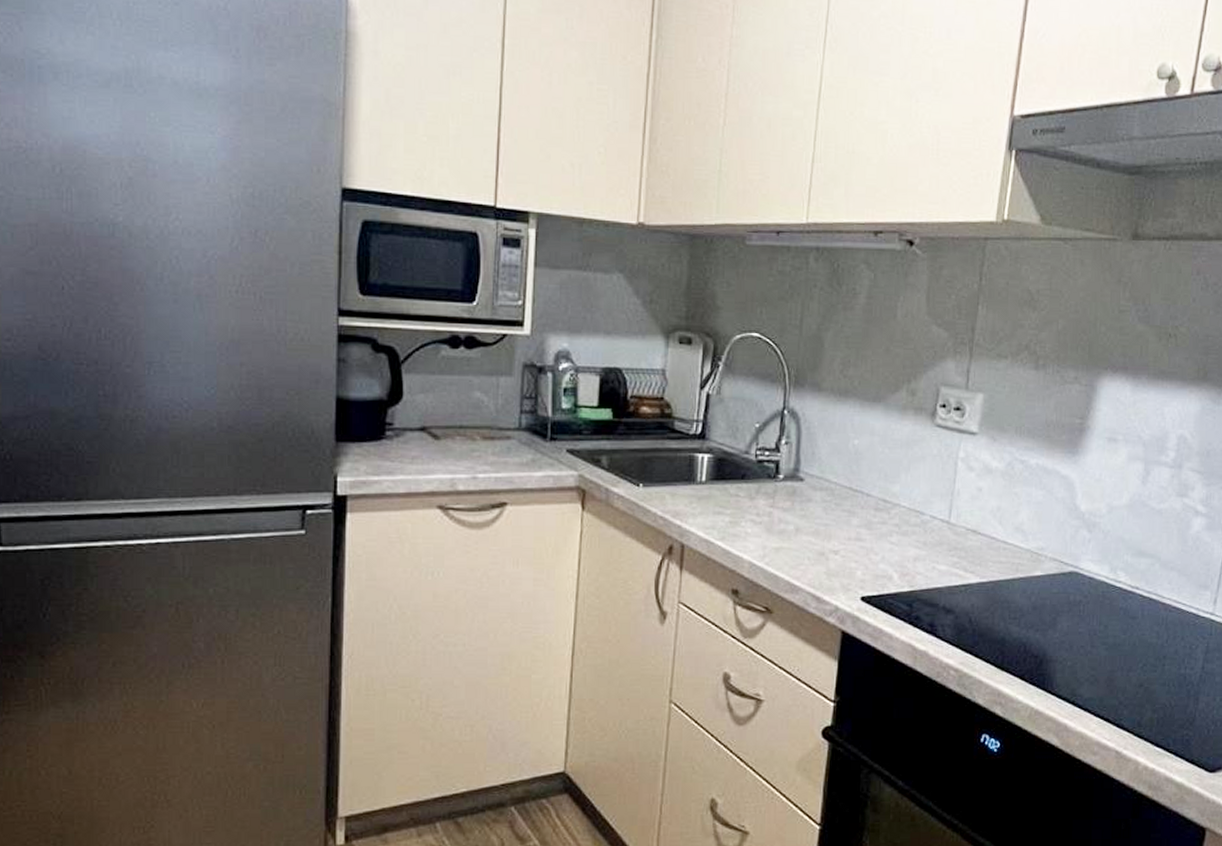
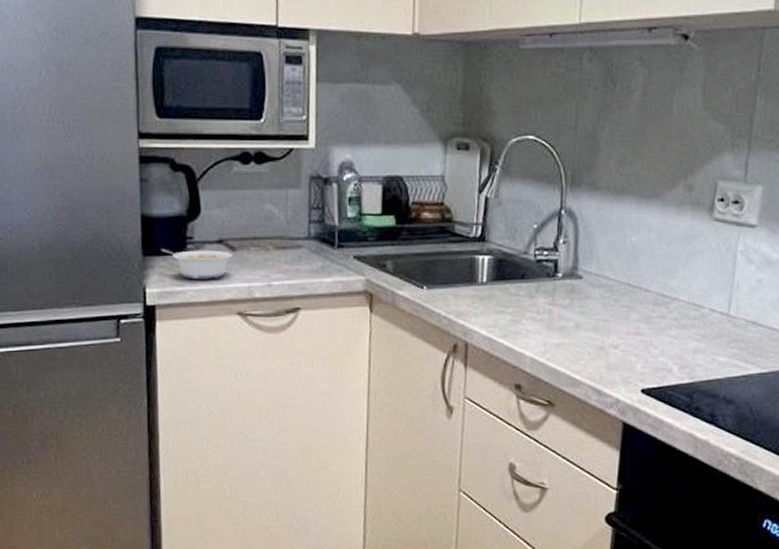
legume: none [356,434,436,469] -> present [161,248,233,280]

